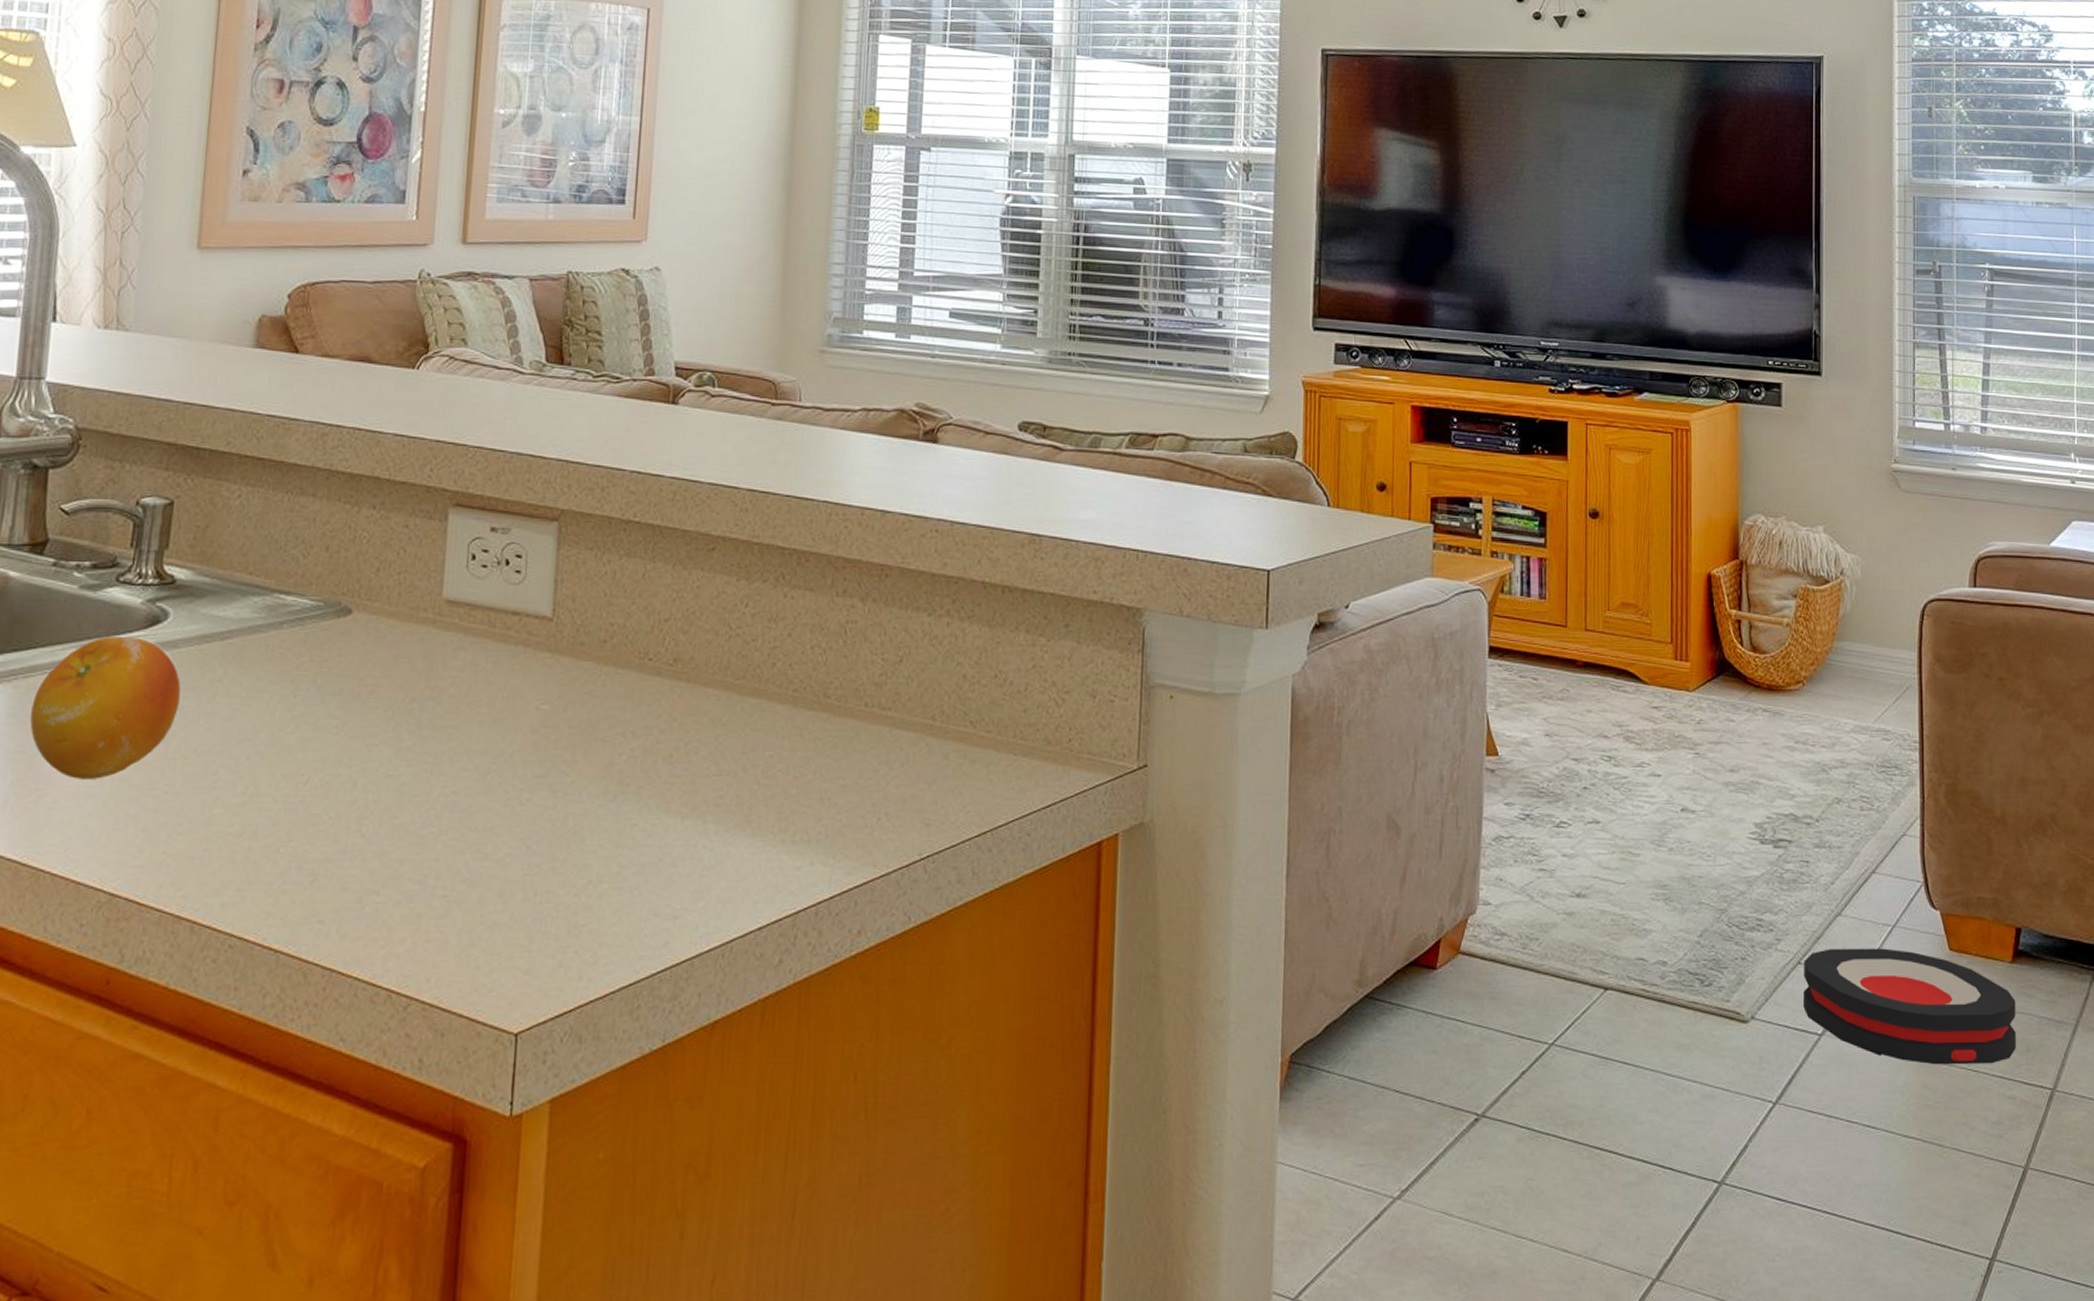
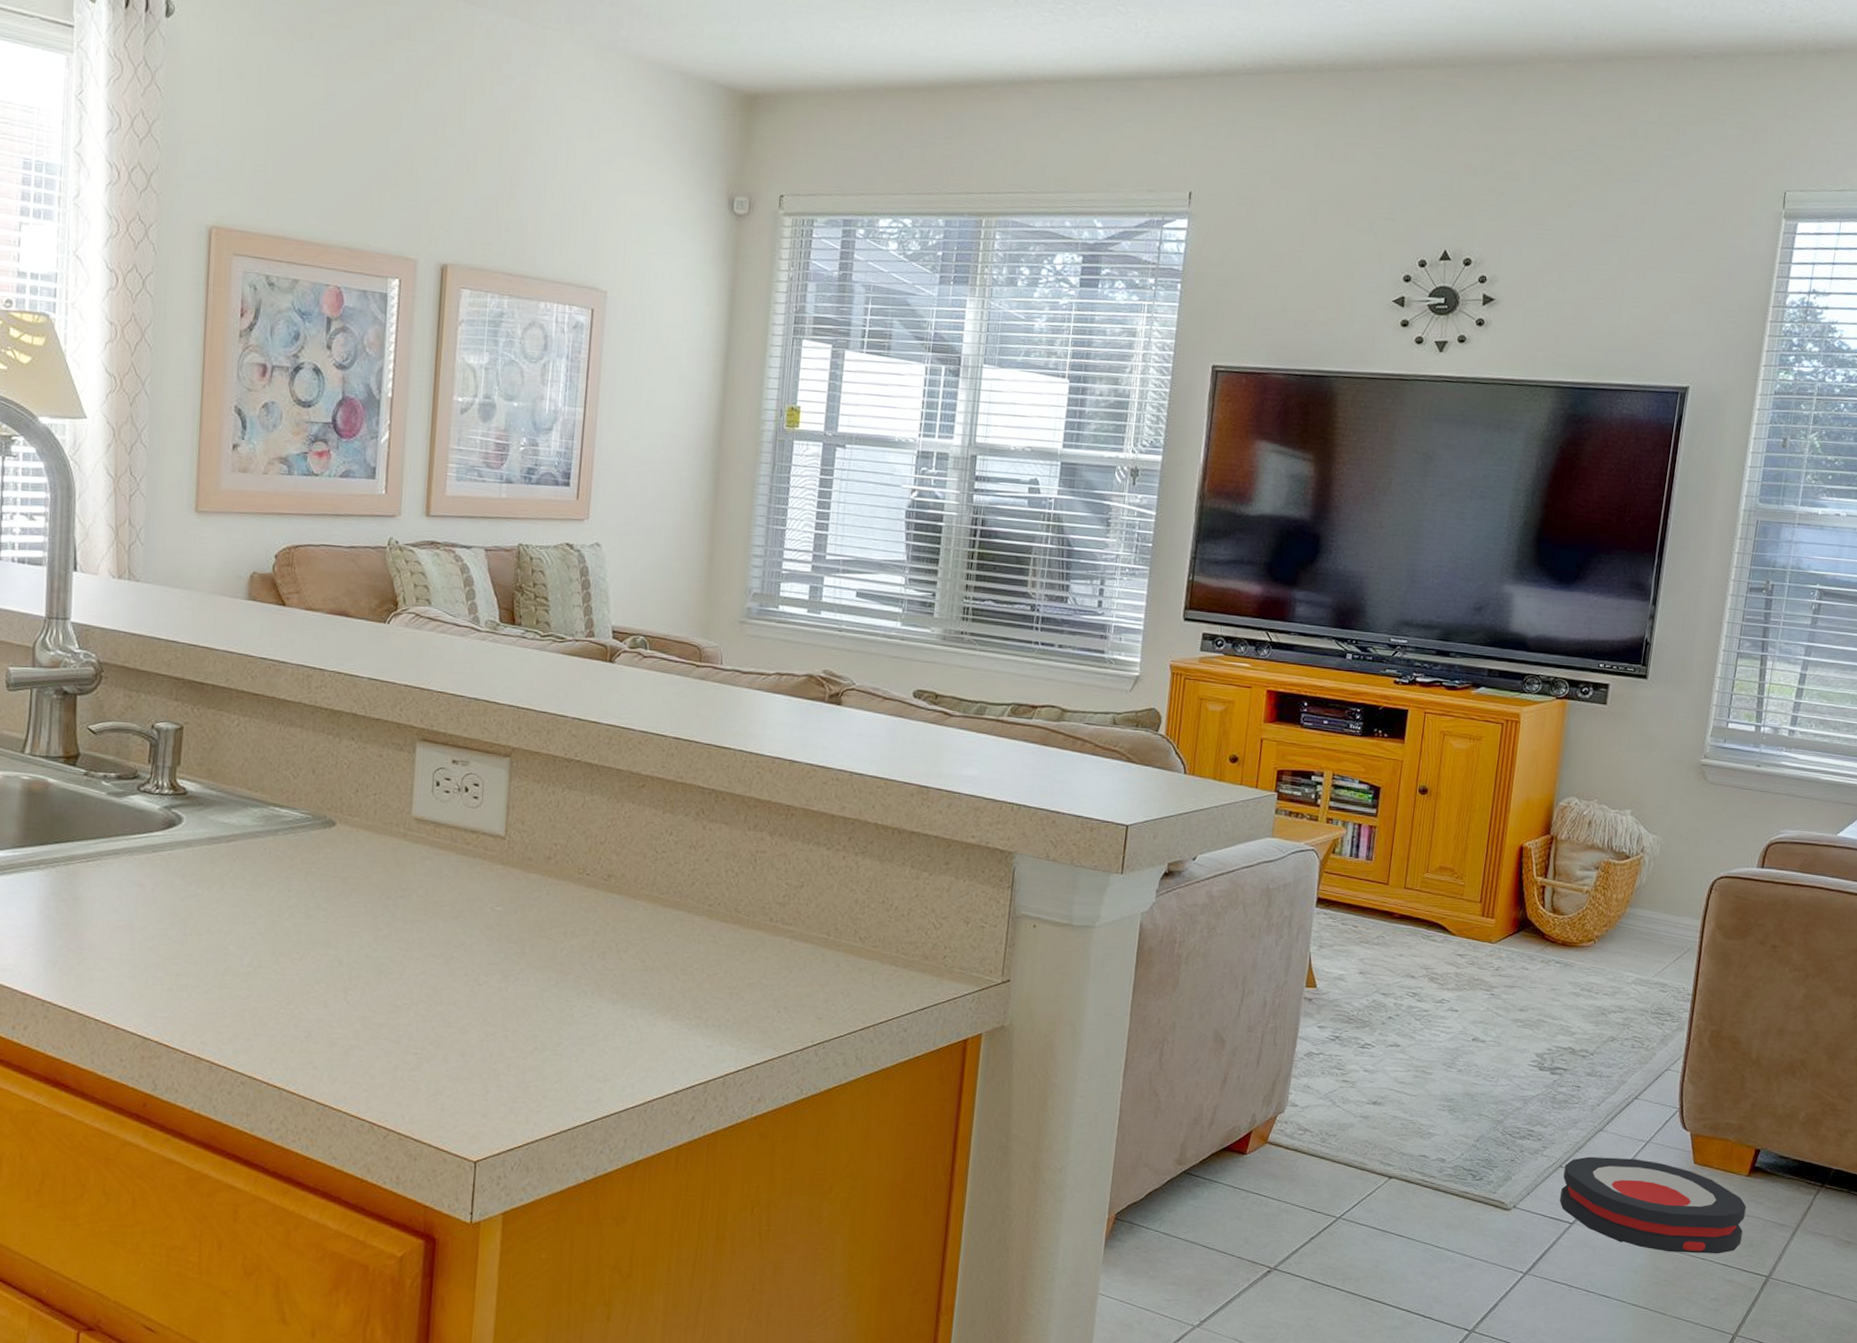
fruit: present [30,635,181,779] -> none [72,834,195,948]

